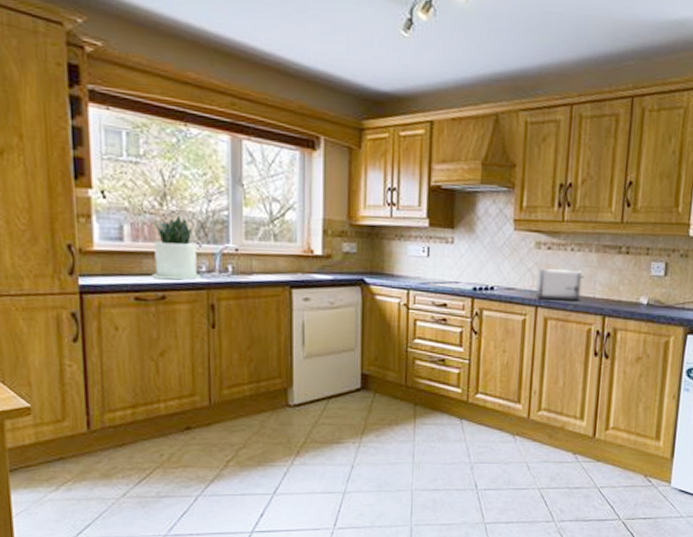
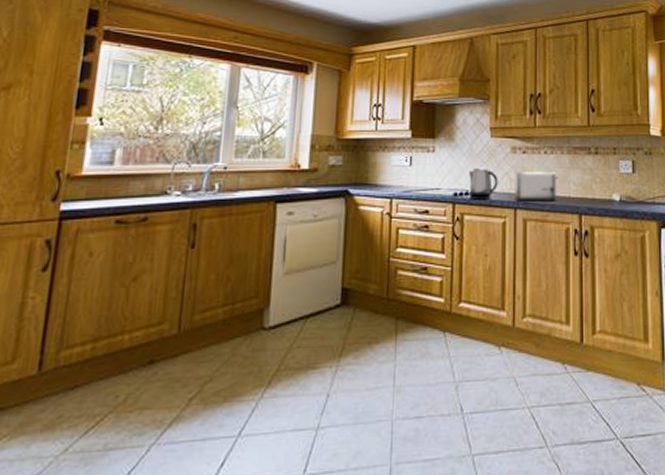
planter: present [150,215,202,281] -> none [135,137,188,201]
kettle: none [488,262,520,296] -> present [469,167,498,200]

